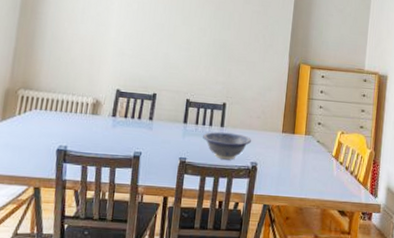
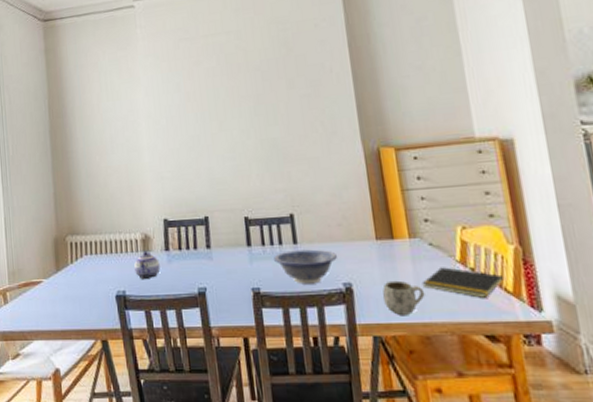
teapot: none [79,114,105,138] -> present [133,250,160,279]
mug: none [277,164,306,191] -> present [383,280,425,315]
notepad: none [306,159,360,184] -> present [422,267,505,298]

